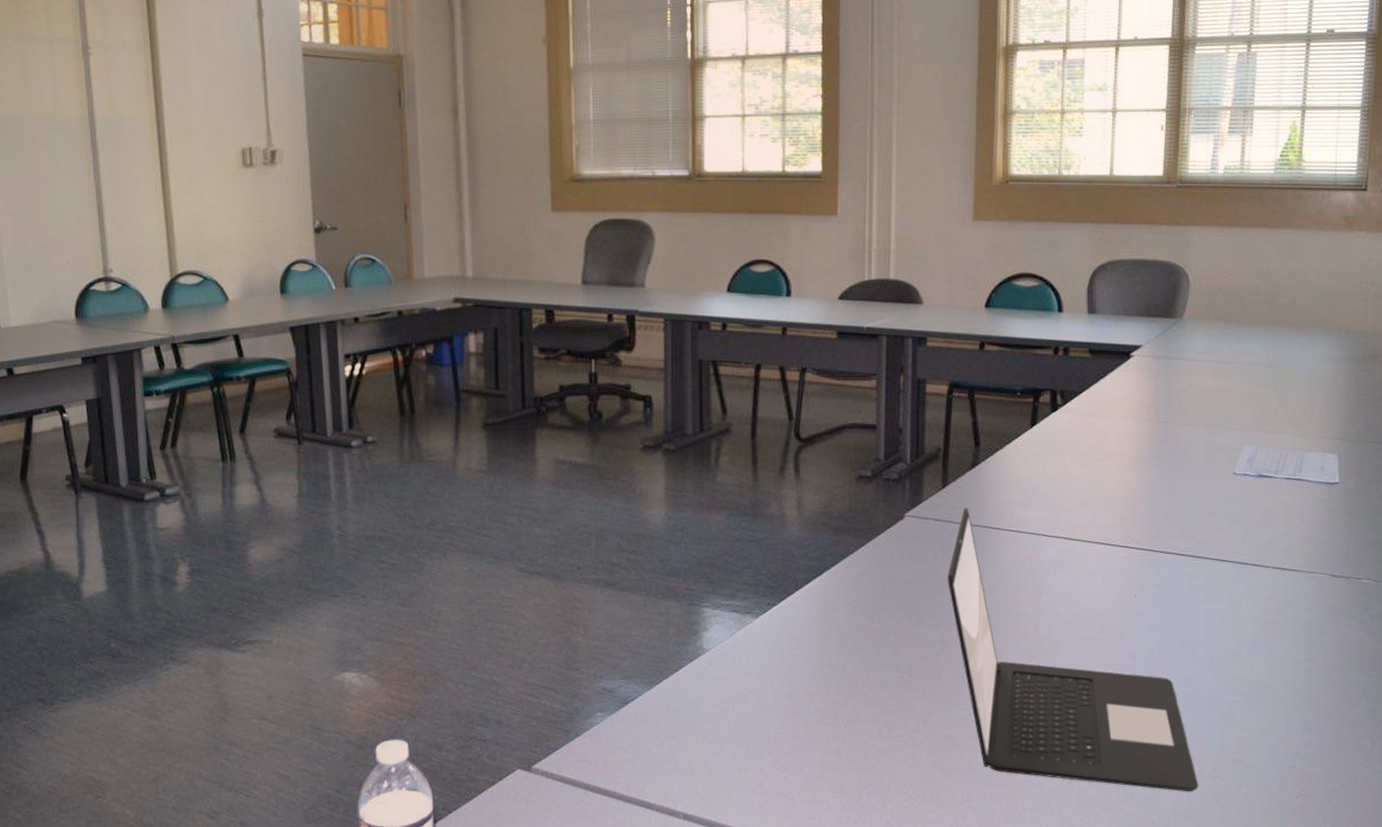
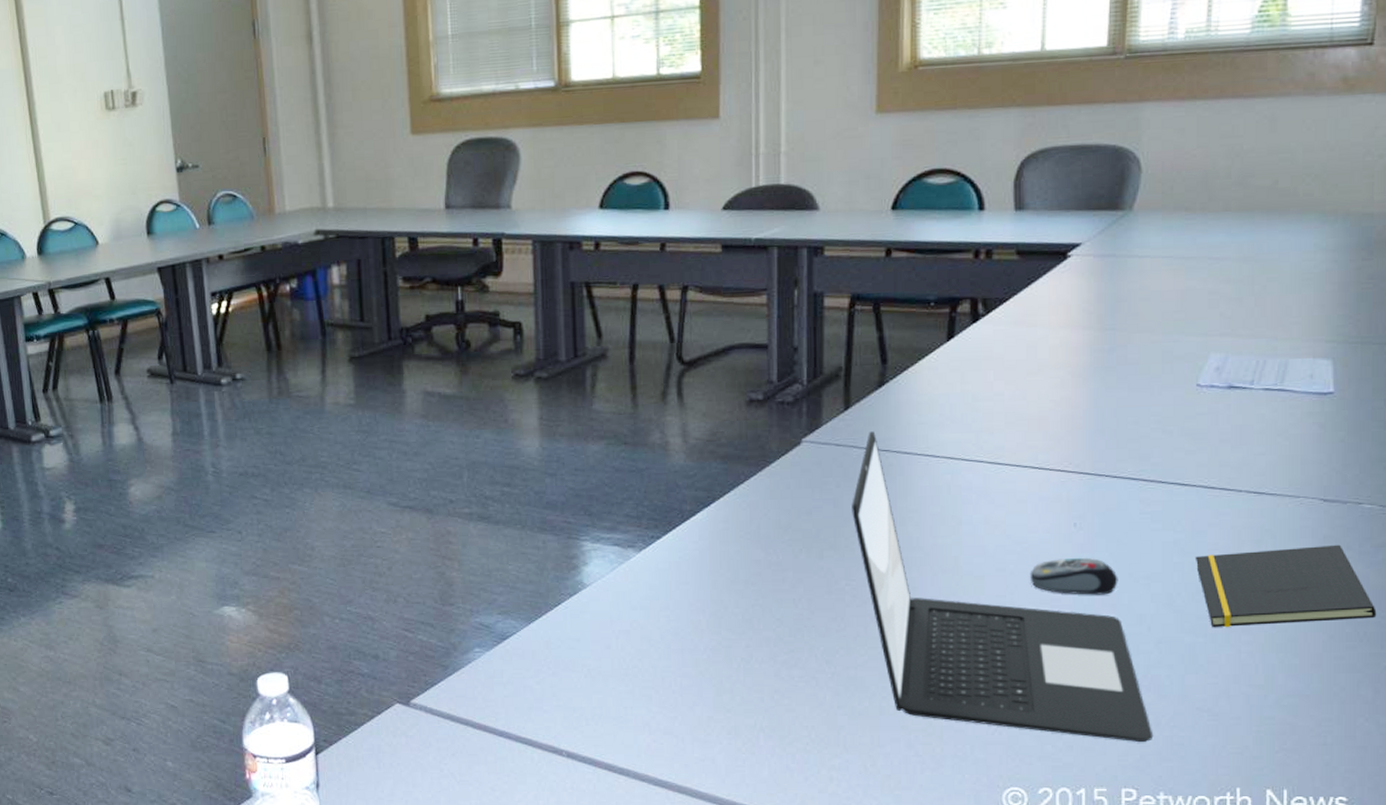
computer mouse: none [1098,624,1171,659] -> present [1030,557,1118,595]
notepad: none [1232,614,1373,687] -> present [1195,544,1377,627]

